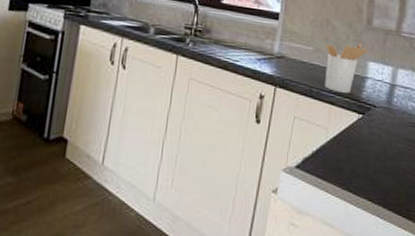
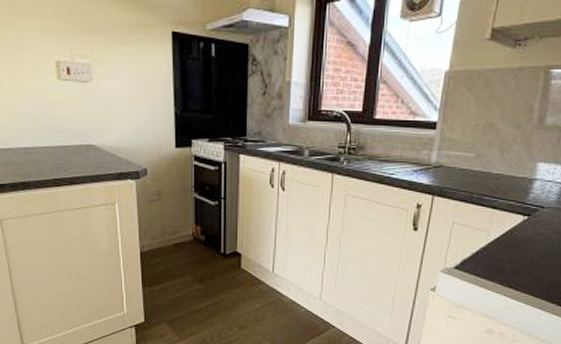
utensil holder: present [325,43,367,94] -> none [486,144,537,198]

